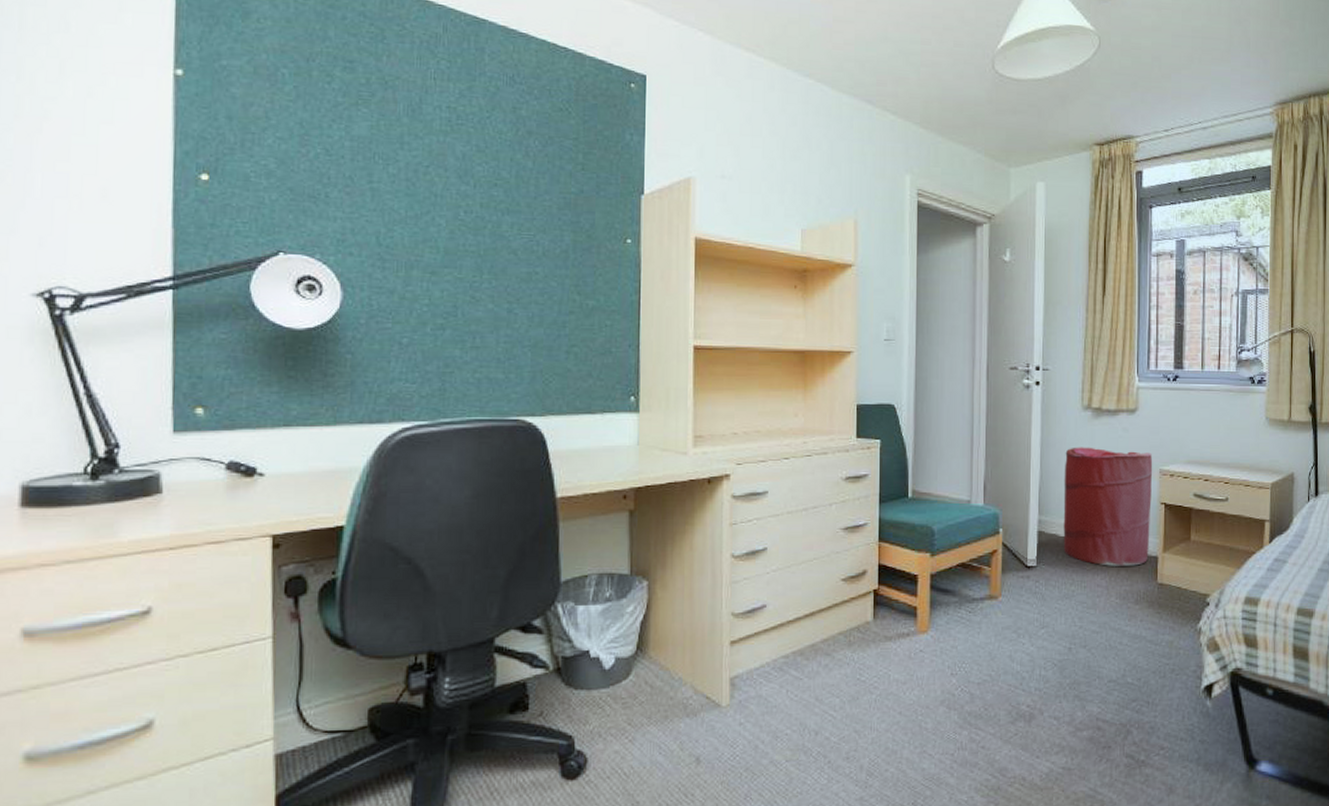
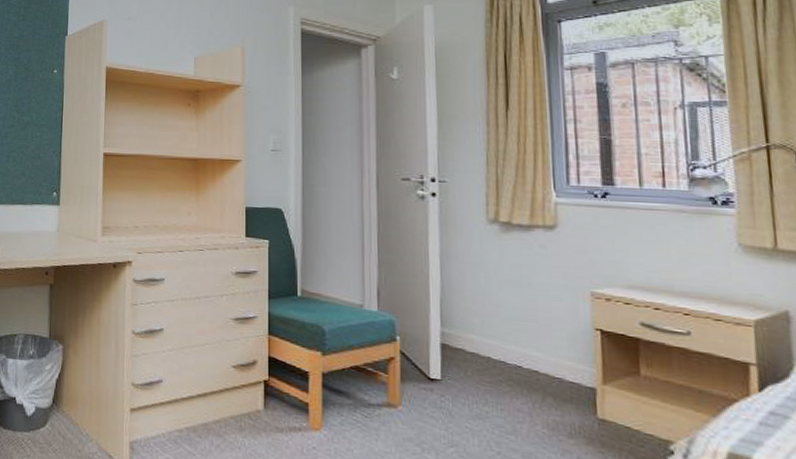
laundry hamper: present [1063,447,1153,566] -> none [469,260,583,395]

